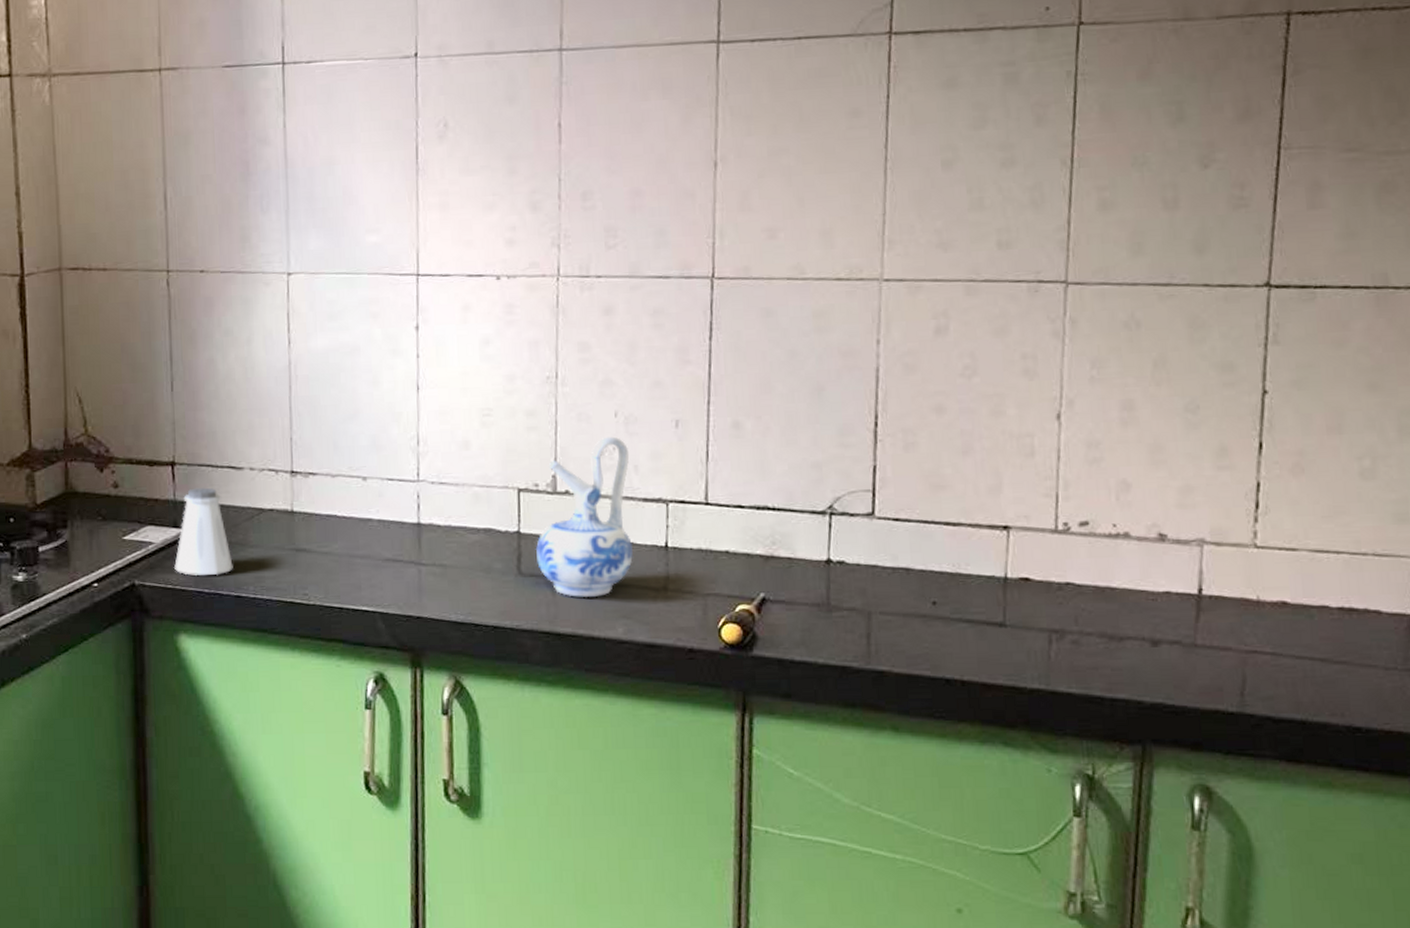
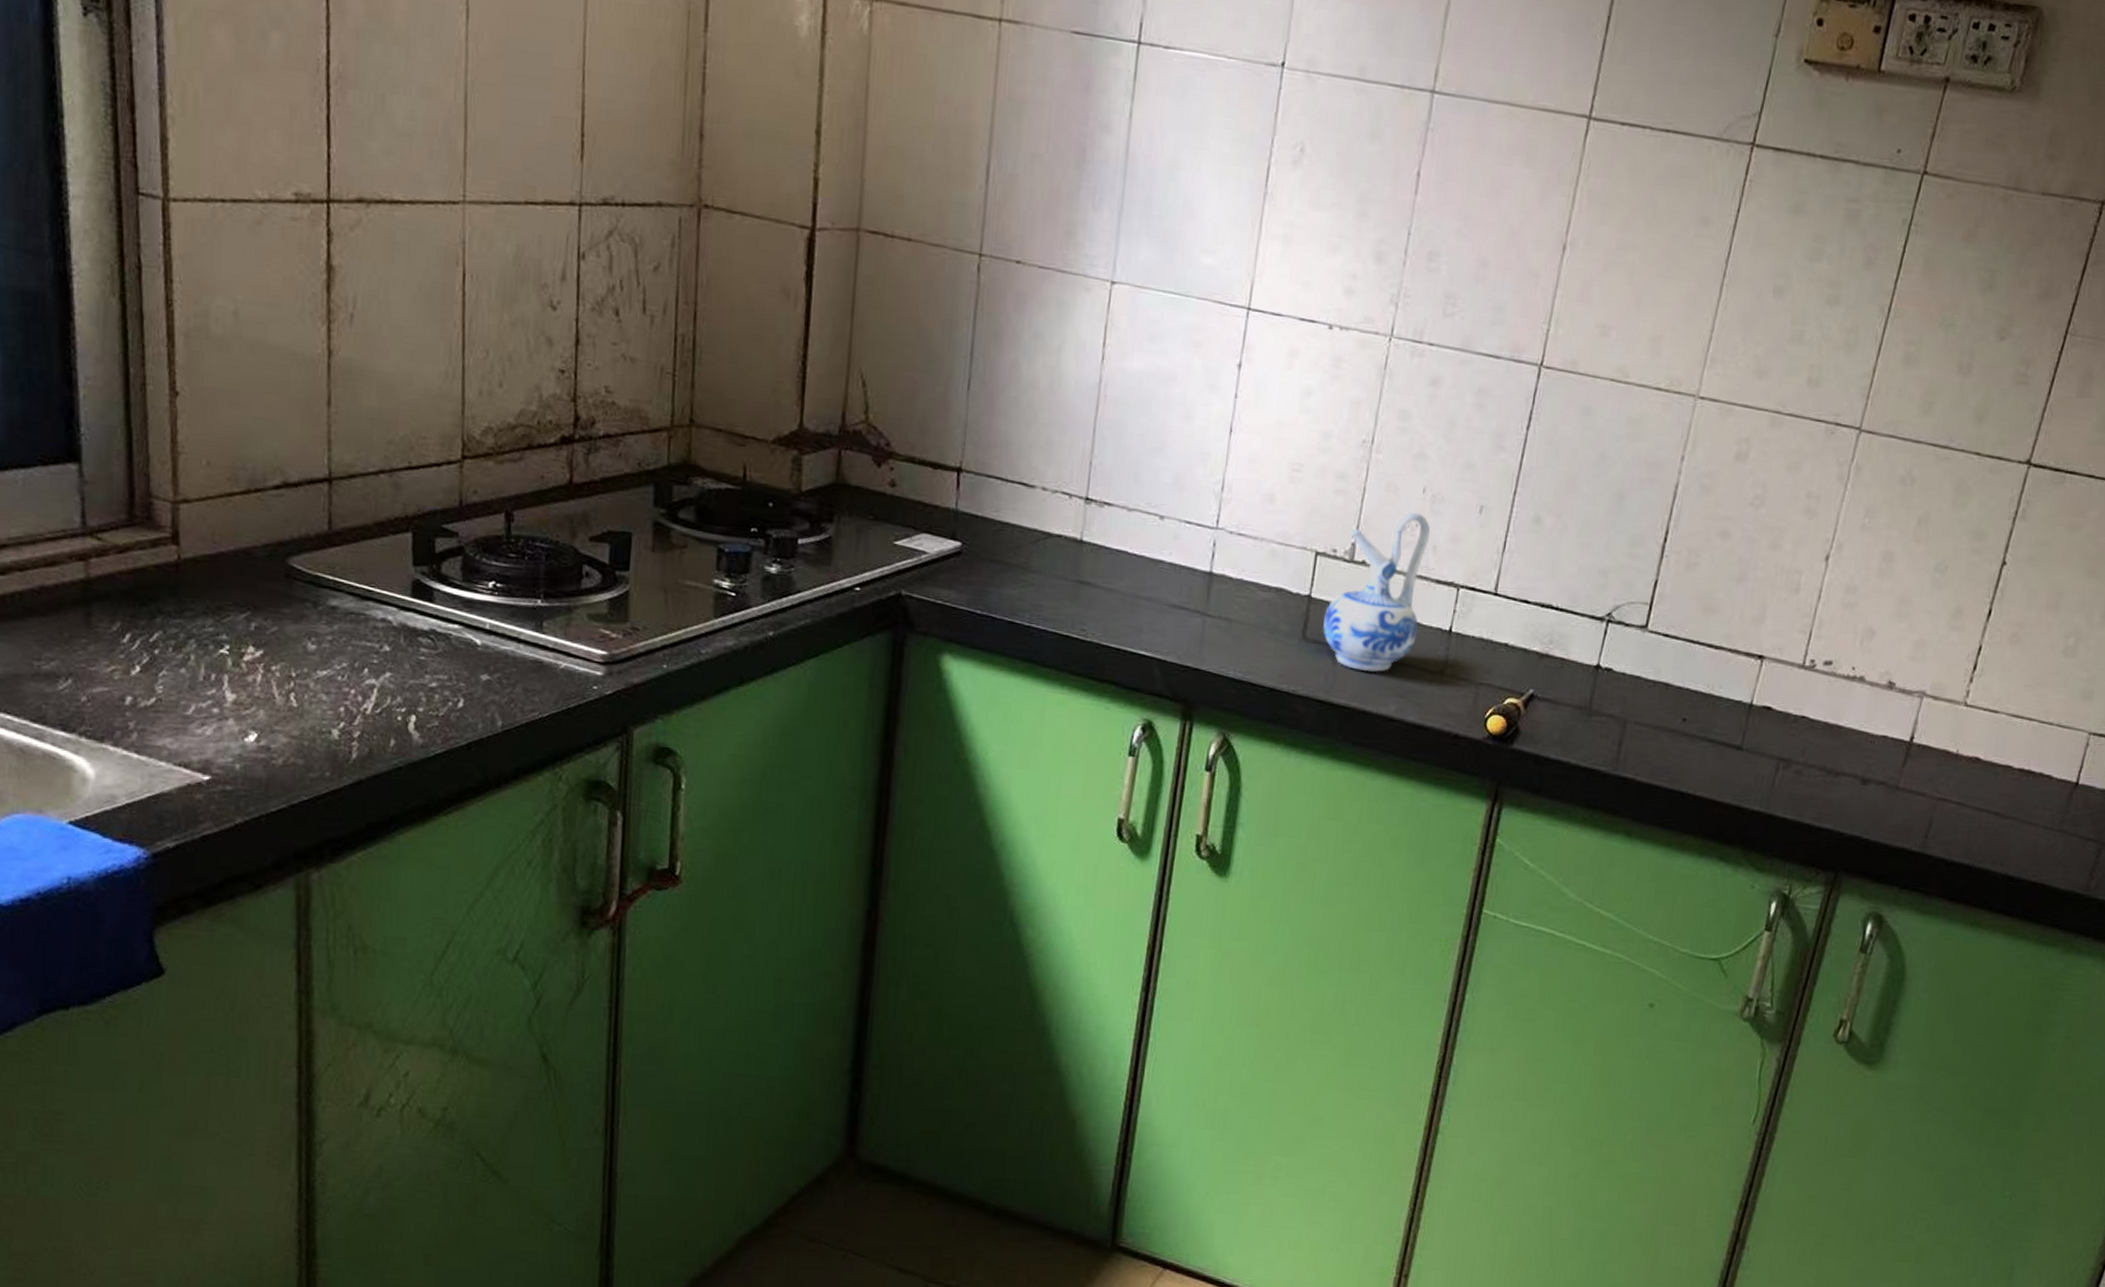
saltshaker: present [174,487,233,576] -> none [947,500,1011,598]

